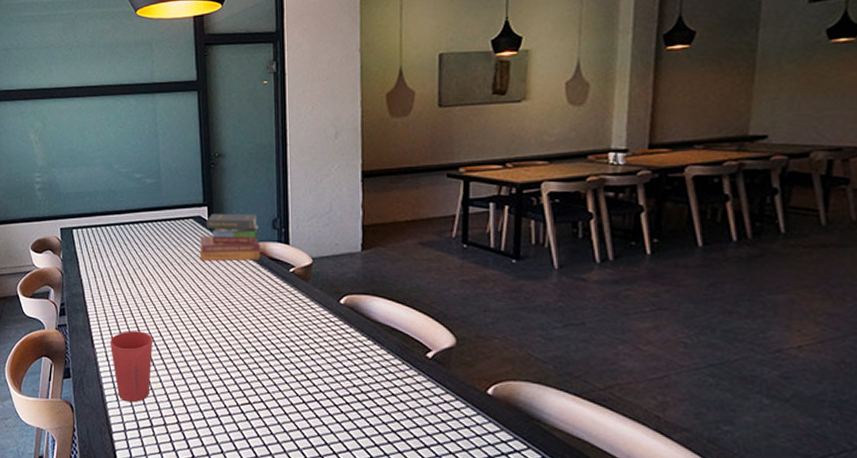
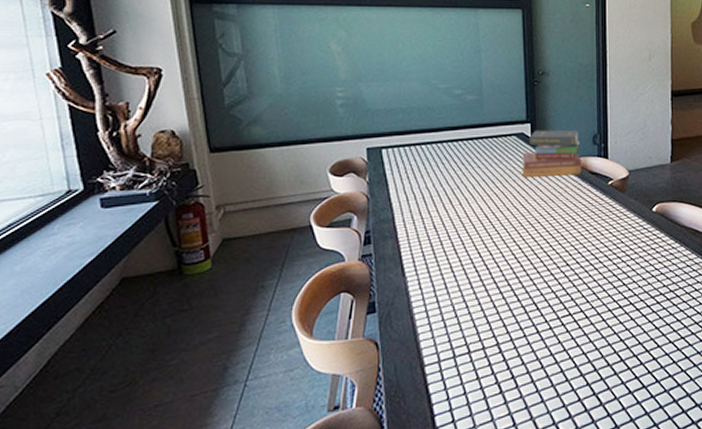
cup: present [109,331,153,403] -> none [423,253,471,331]

